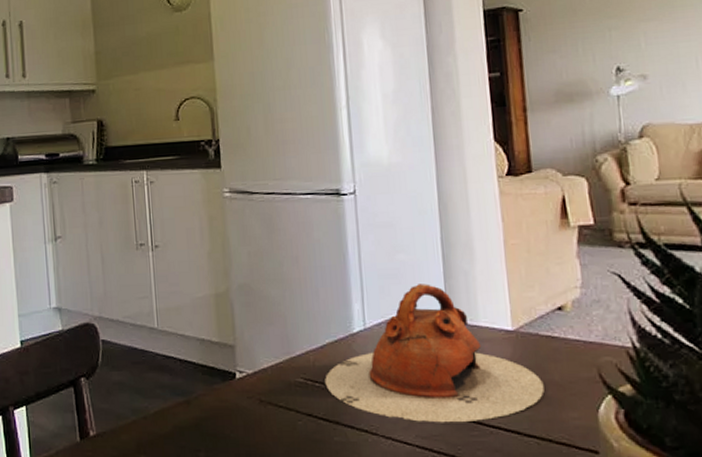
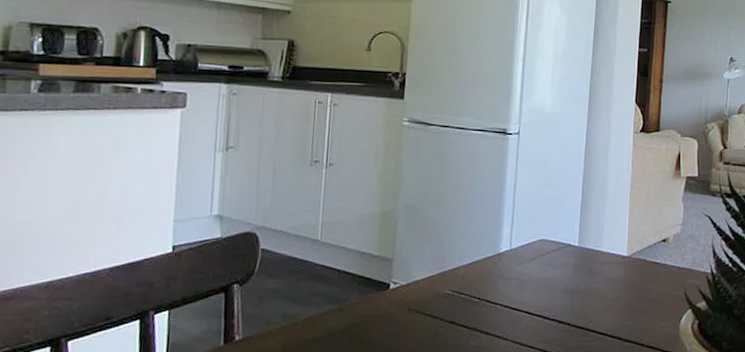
teapot: present [325,284,544,423] -> none [469,214,644,330]

